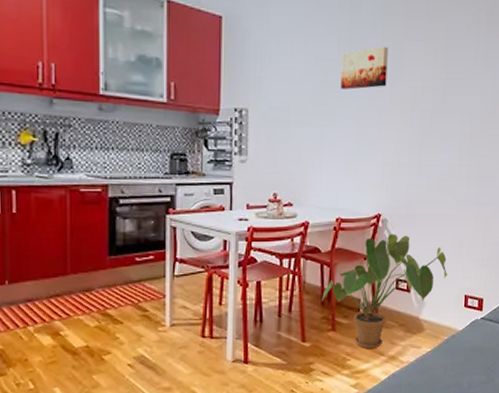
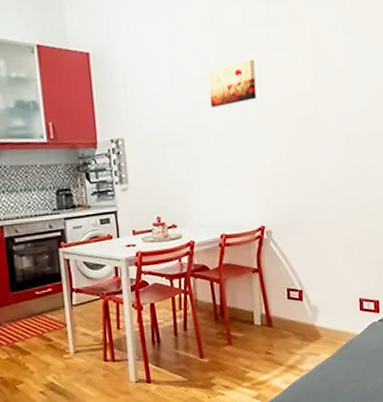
house plant: present [322,234,448,350] -> none [215,244,340,361]

